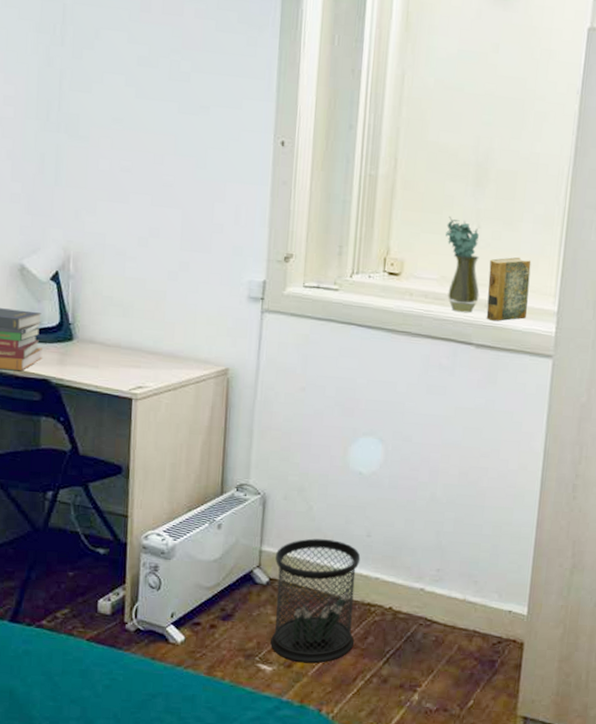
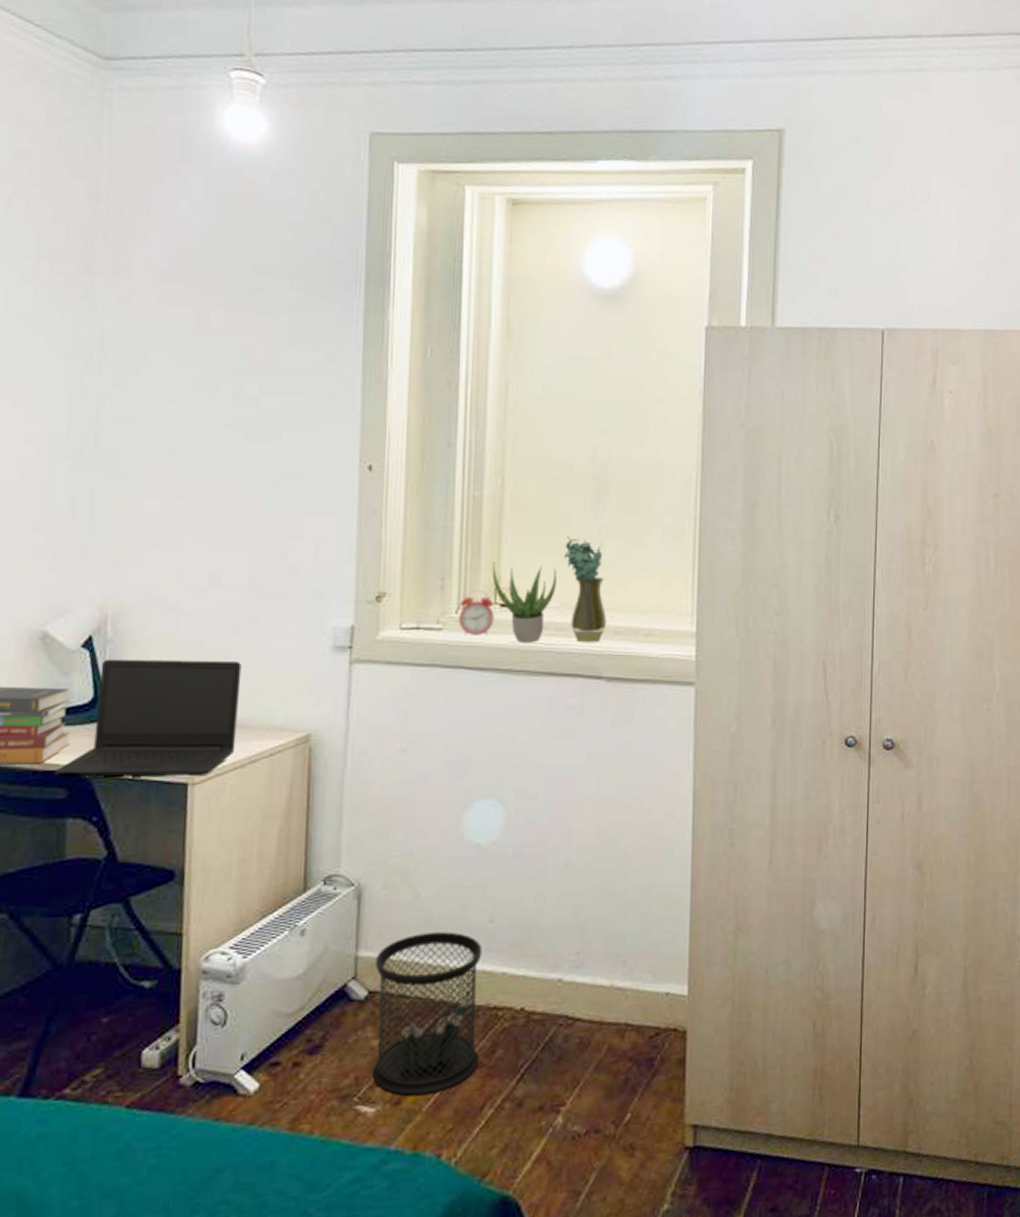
laptop: none [31,291,175,394] -> present [55,659,242,778]
alarm clock: none [352,258,383,299] -> present [458,590,495,635]
potted plant: none [382,234,438,309] -> present [492,562,557,644]
hardback book: present [486,256,531,322] -> none [616,575,663,650]

